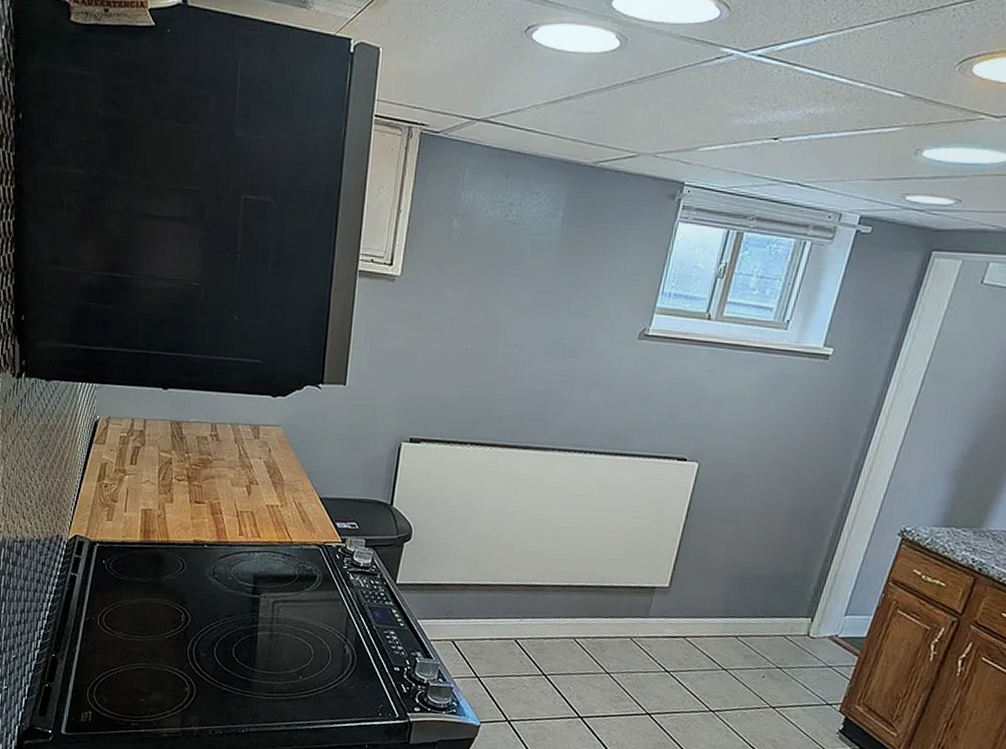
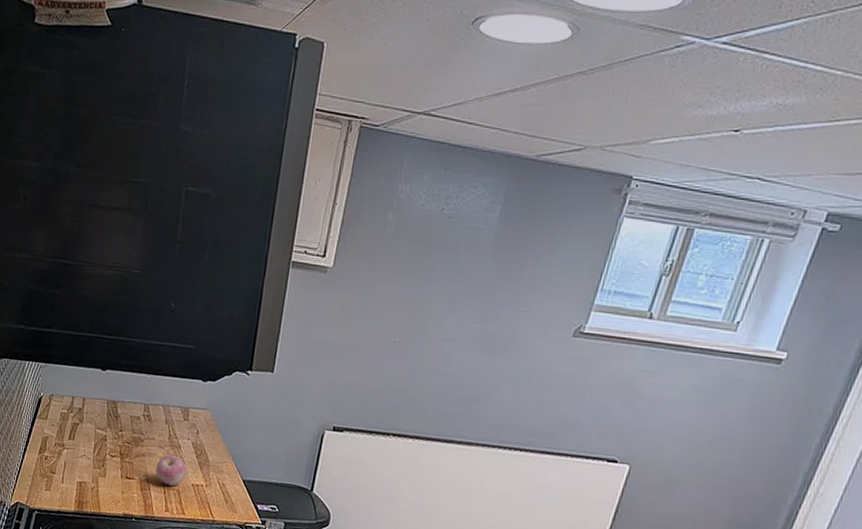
apple: none [227,475,261,508] -> present [156,455,187,486]

